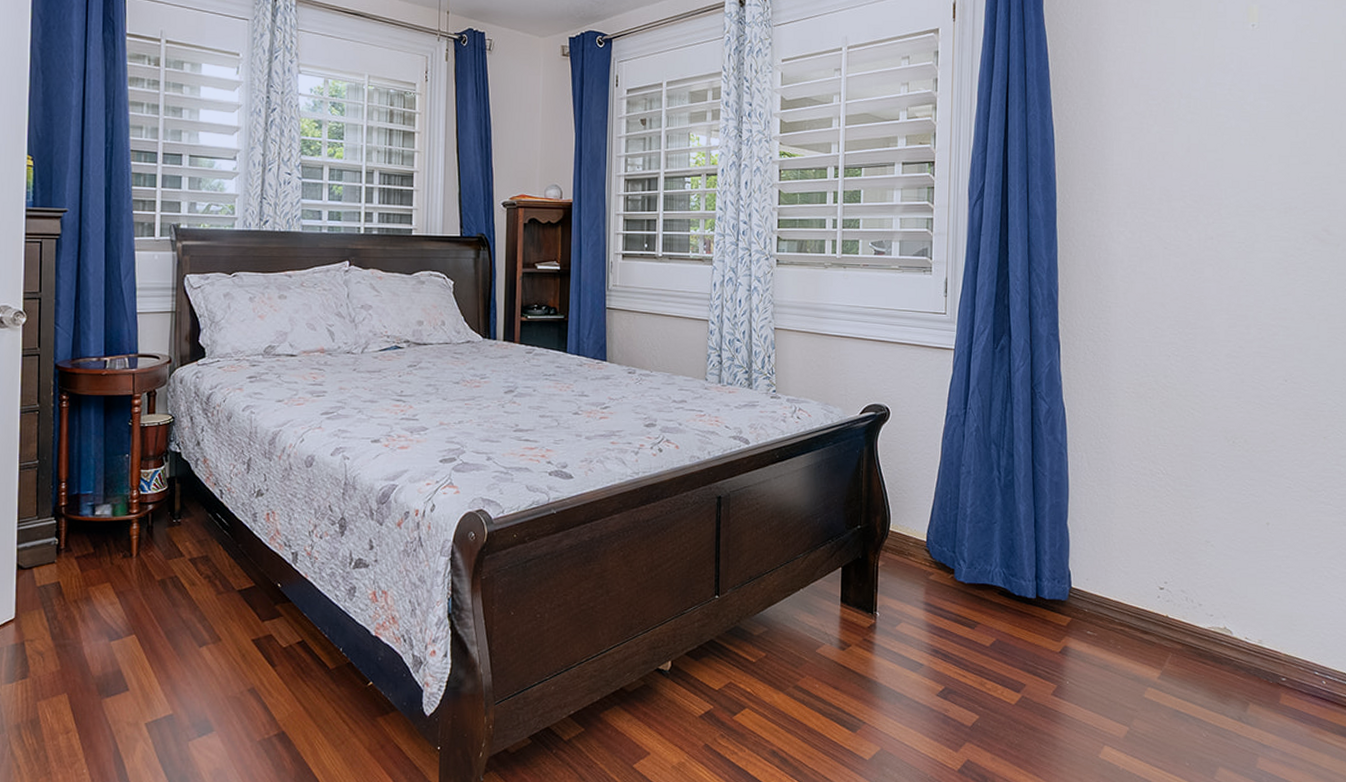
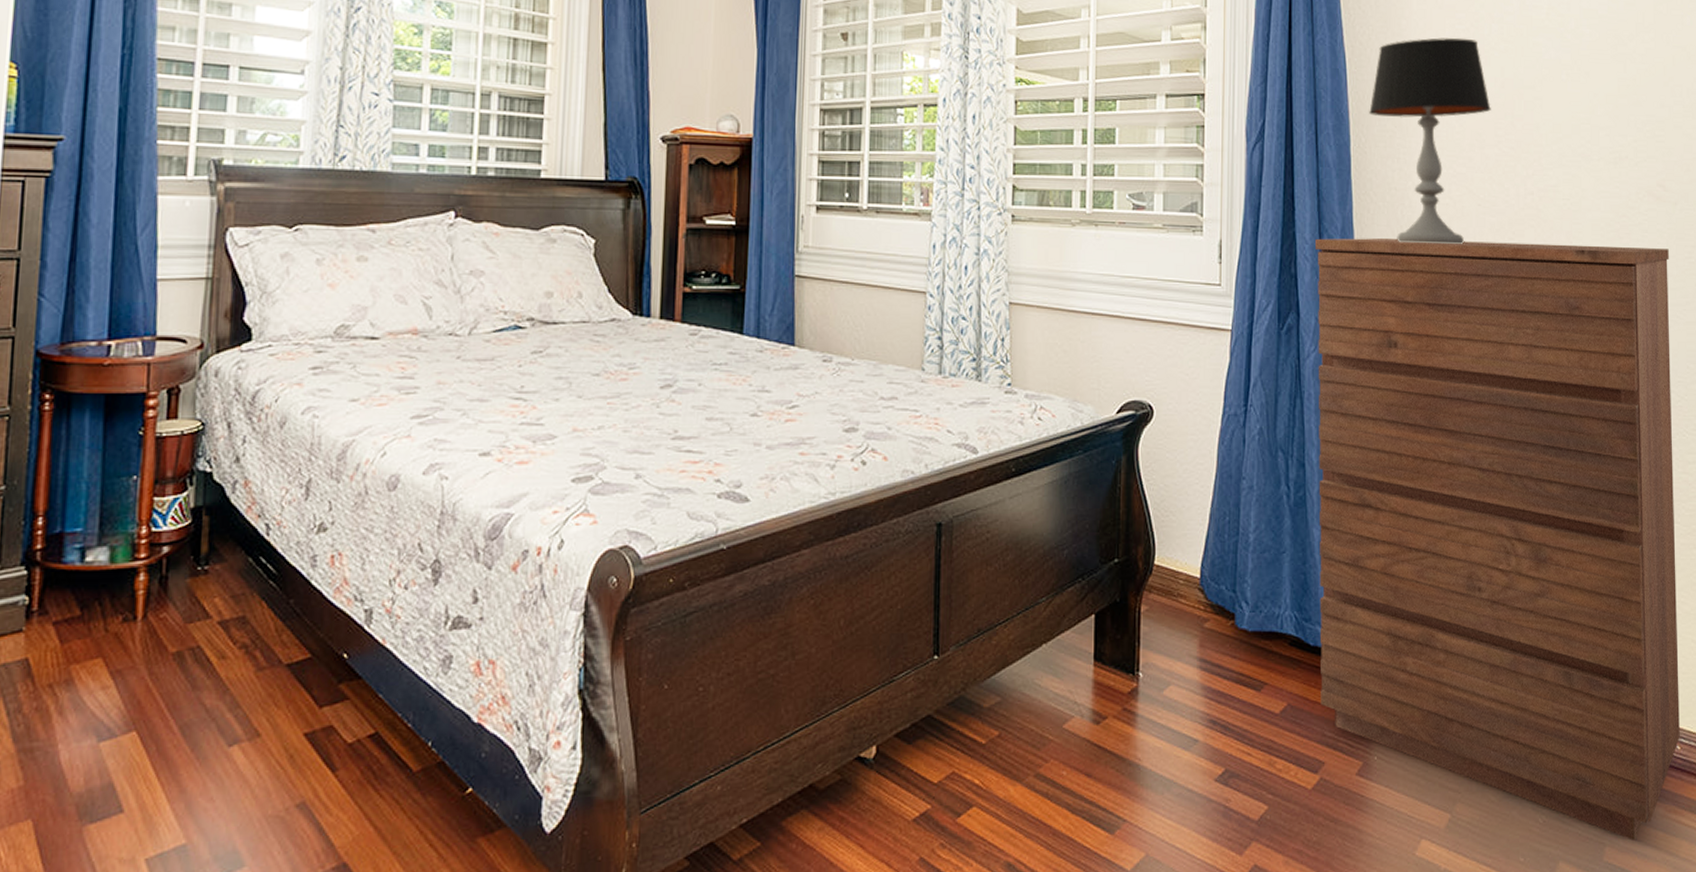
dresser: none [1023,275,1331,753] -> present [1315,238,1680,841]
table lamp: none [1073,111,1178,281] -> present [1369,37,1491,245]

